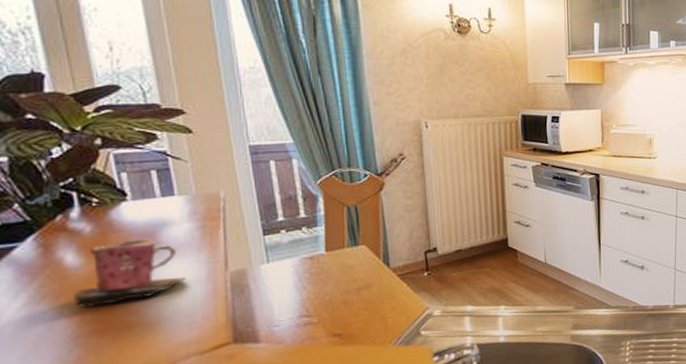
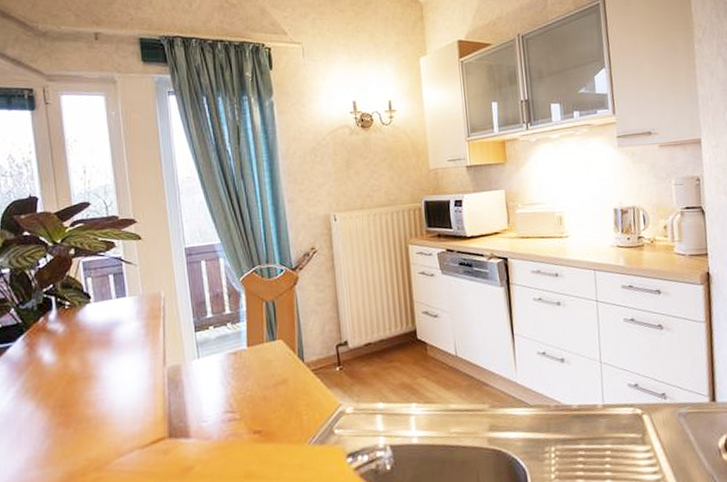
mug: present [72,239,186,308] -> none [47,338,133,401]

